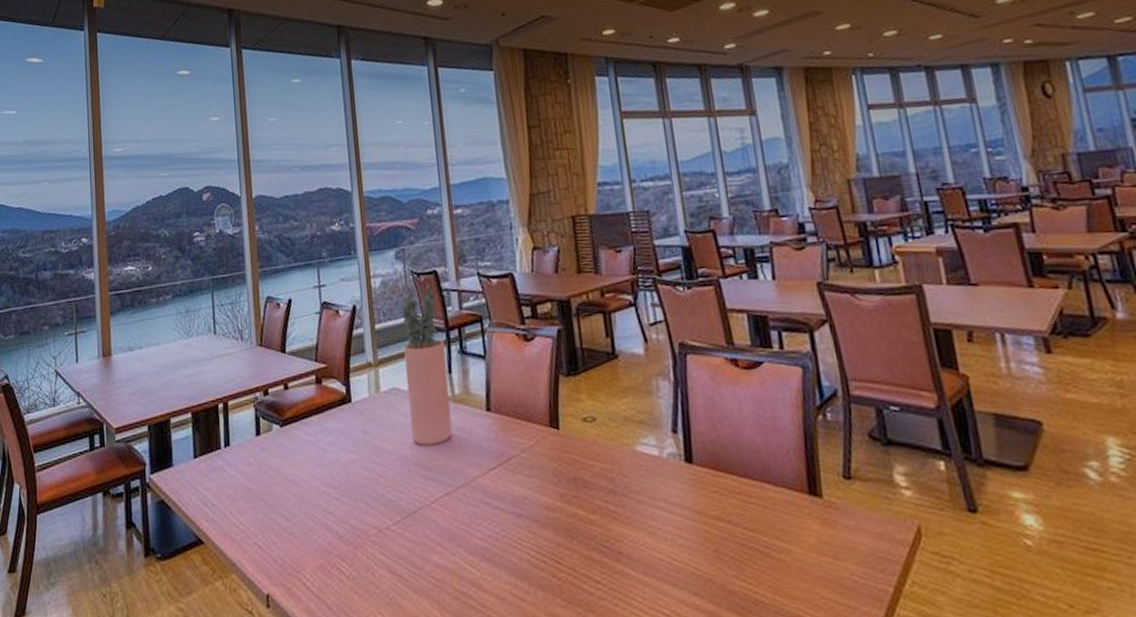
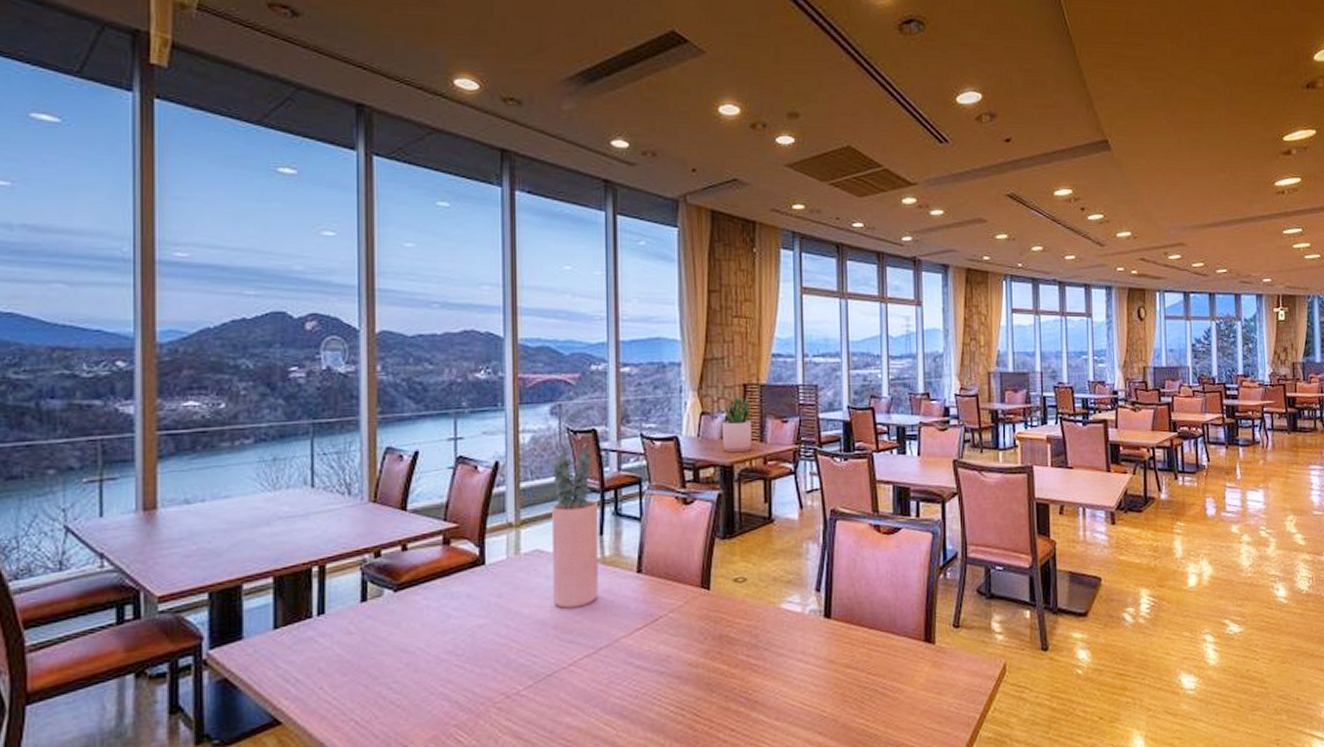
planter: none [554,225,587,287] -> present [723,393,753,453]

